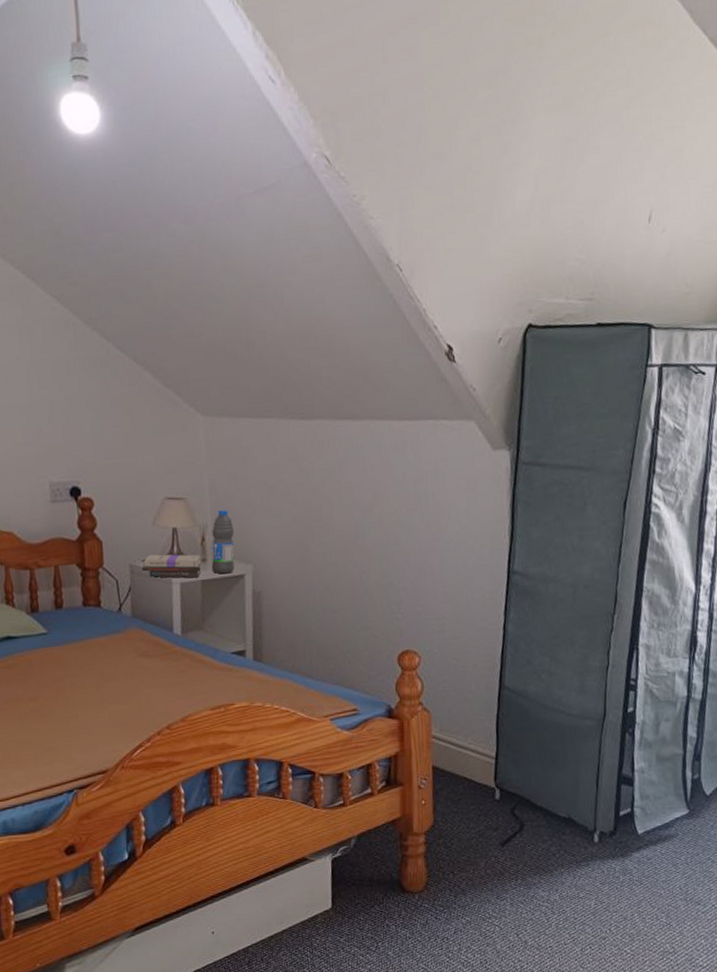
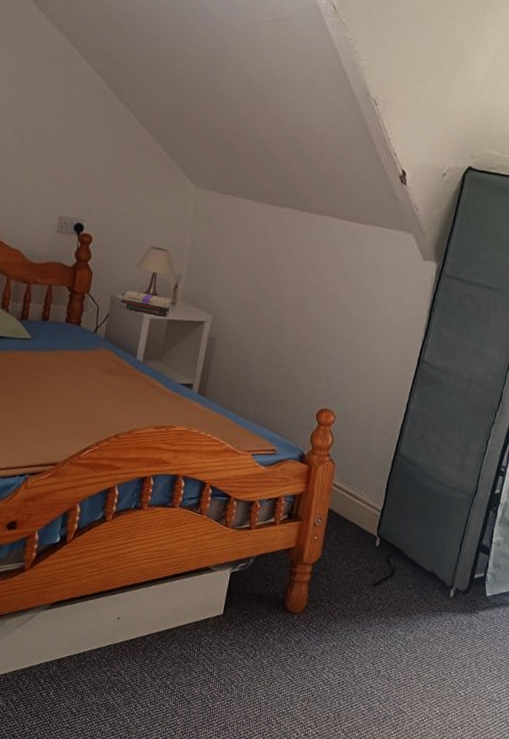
water bottle: present [211,509,235,574] -> none [178,265,204,319]

